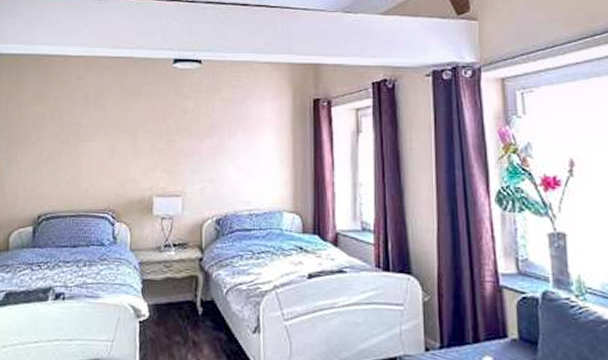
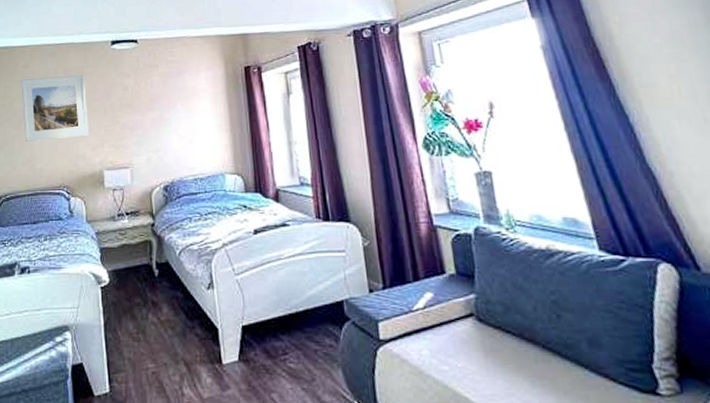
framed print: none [71,92,142,159] -> present [21,75,89,142]

